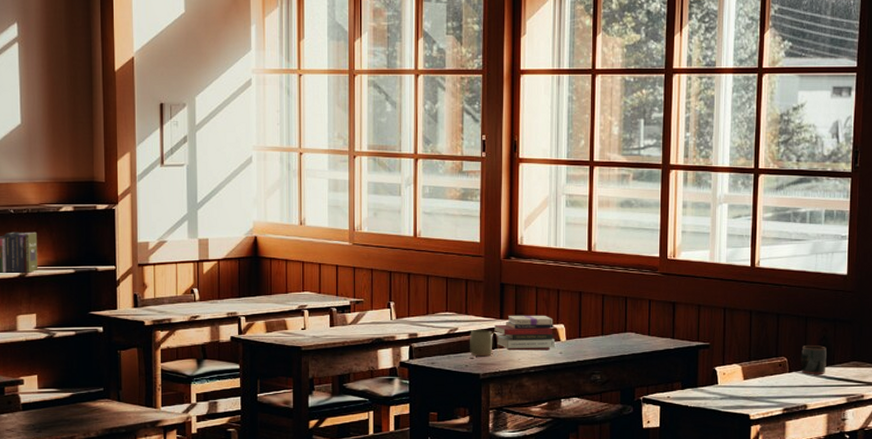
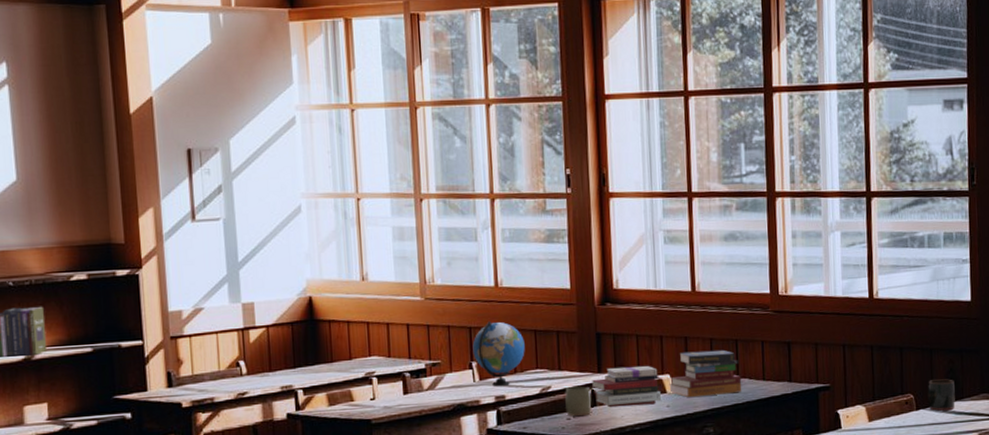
globe: none [391,266,437,326] -> present [472,321,525,387]
books: none [563,305,629,346] -> present [669,349,742,397]

